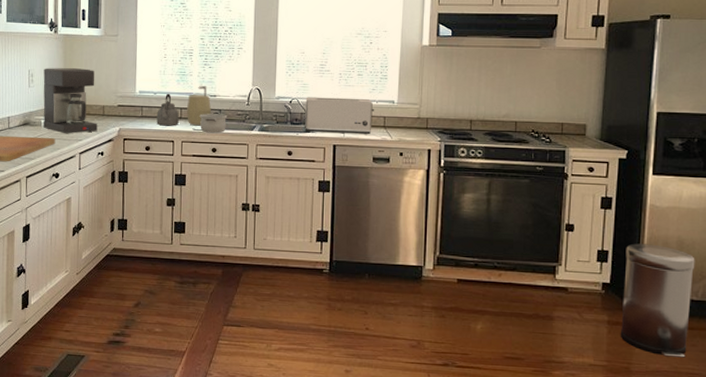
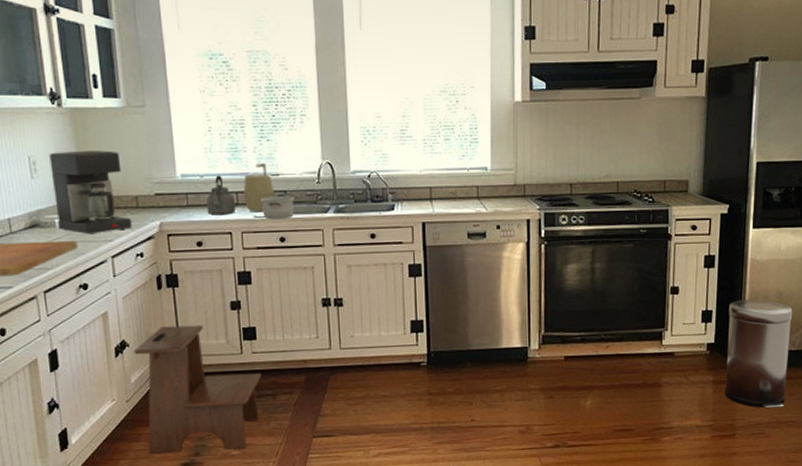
step stool: none [87,214,186,327] -> present [133,324,262,454]
toaster: present [304,97,375,135] -> none [386,166,466,211]

